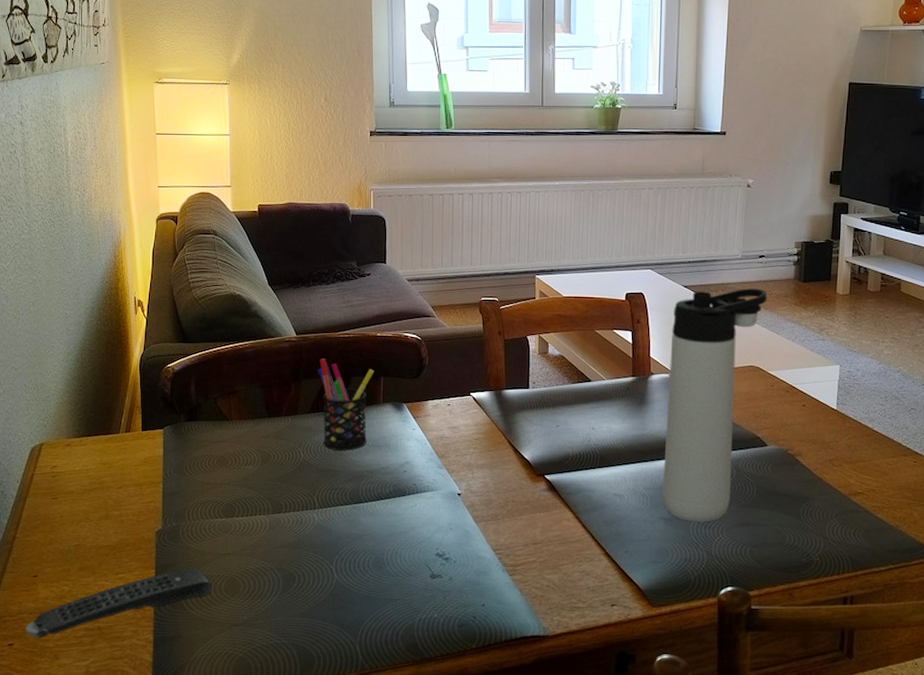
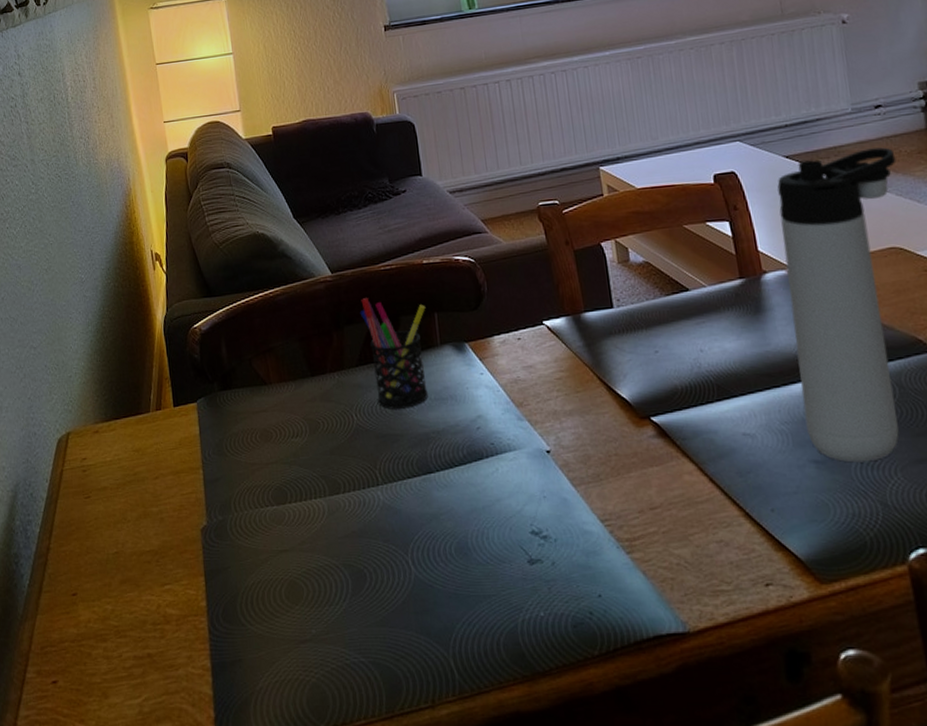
remote control: present [26,568,211,638] -> none [69,571,271,672]

